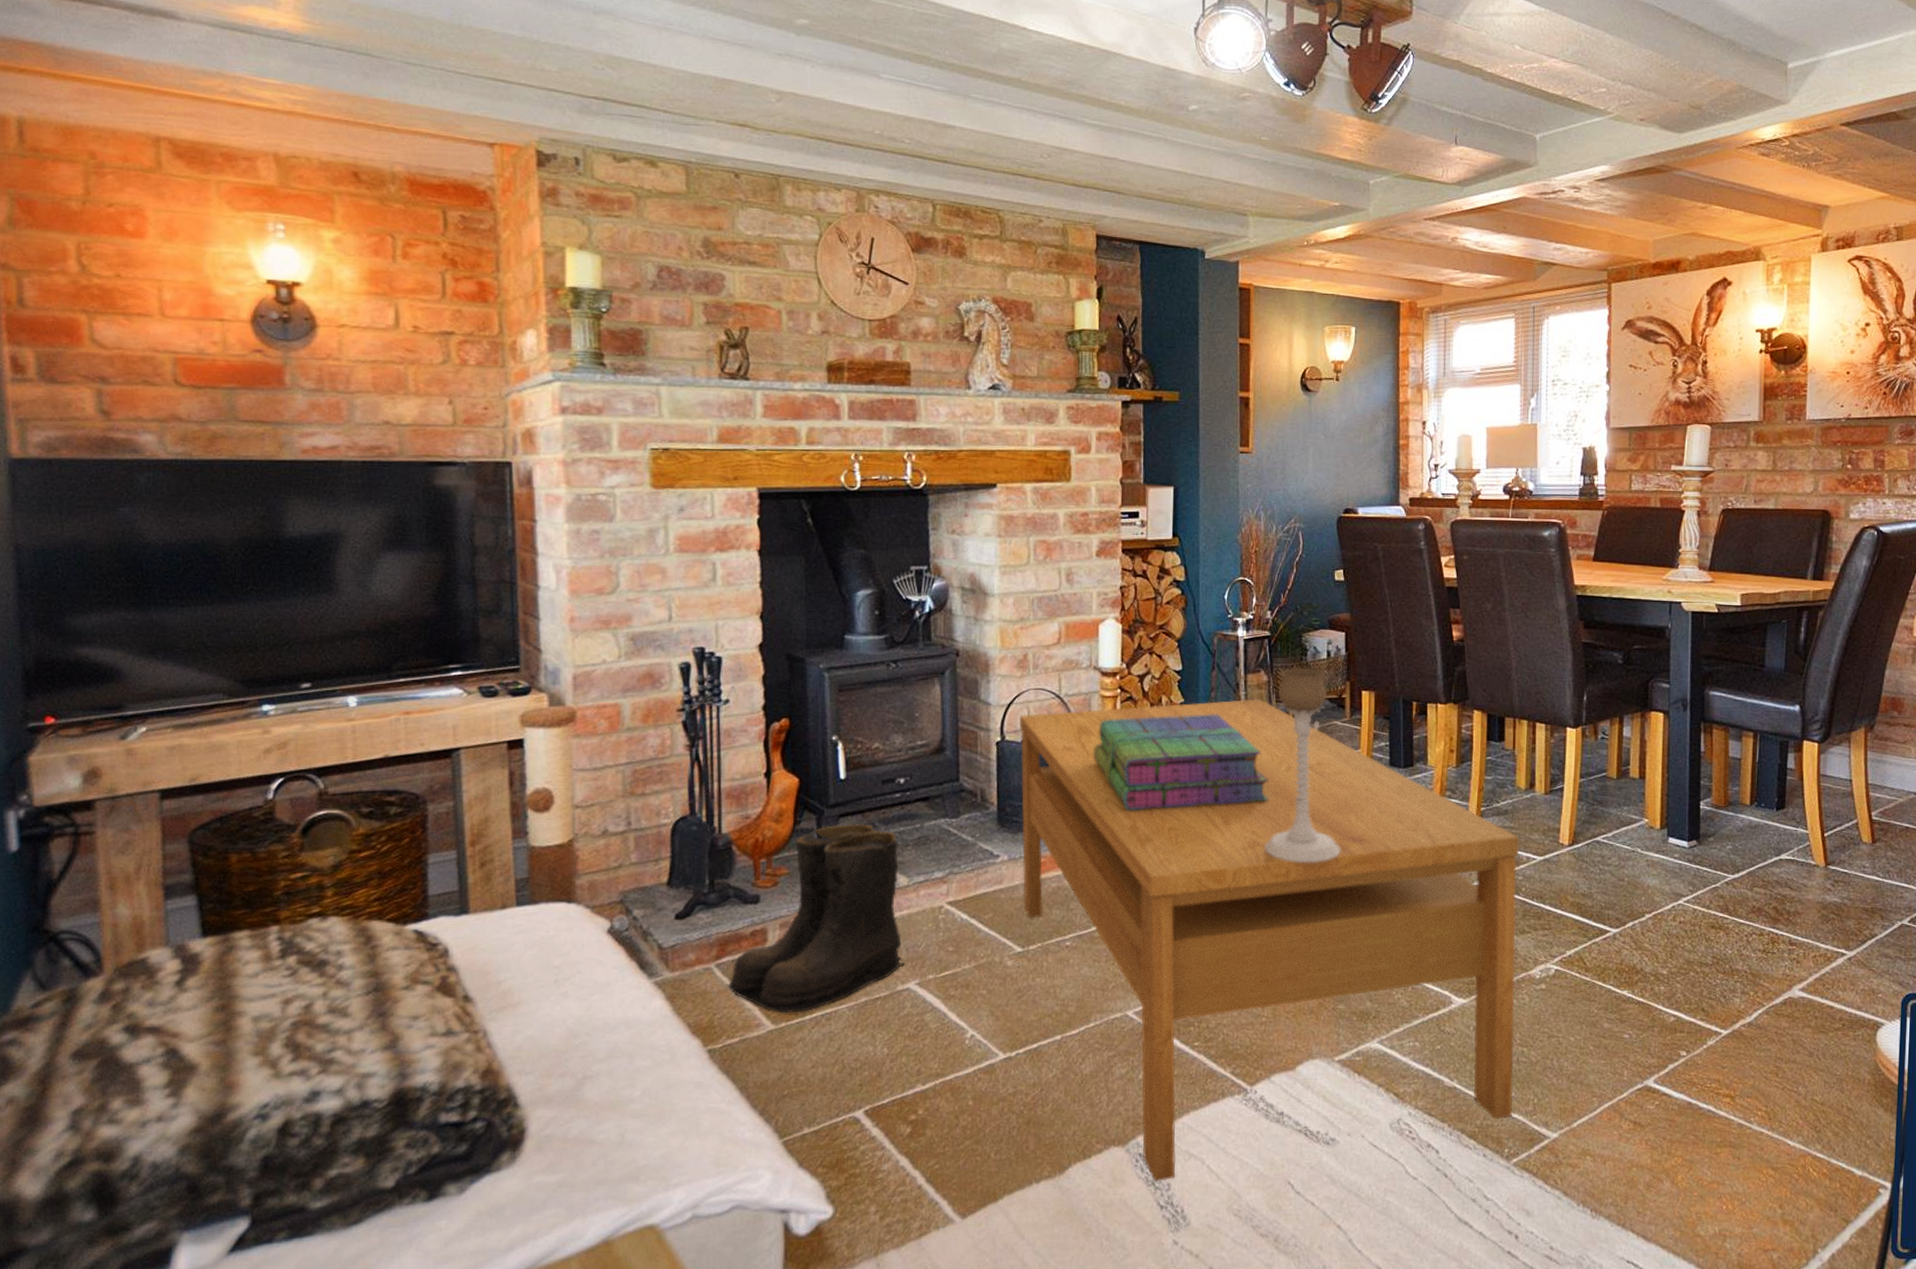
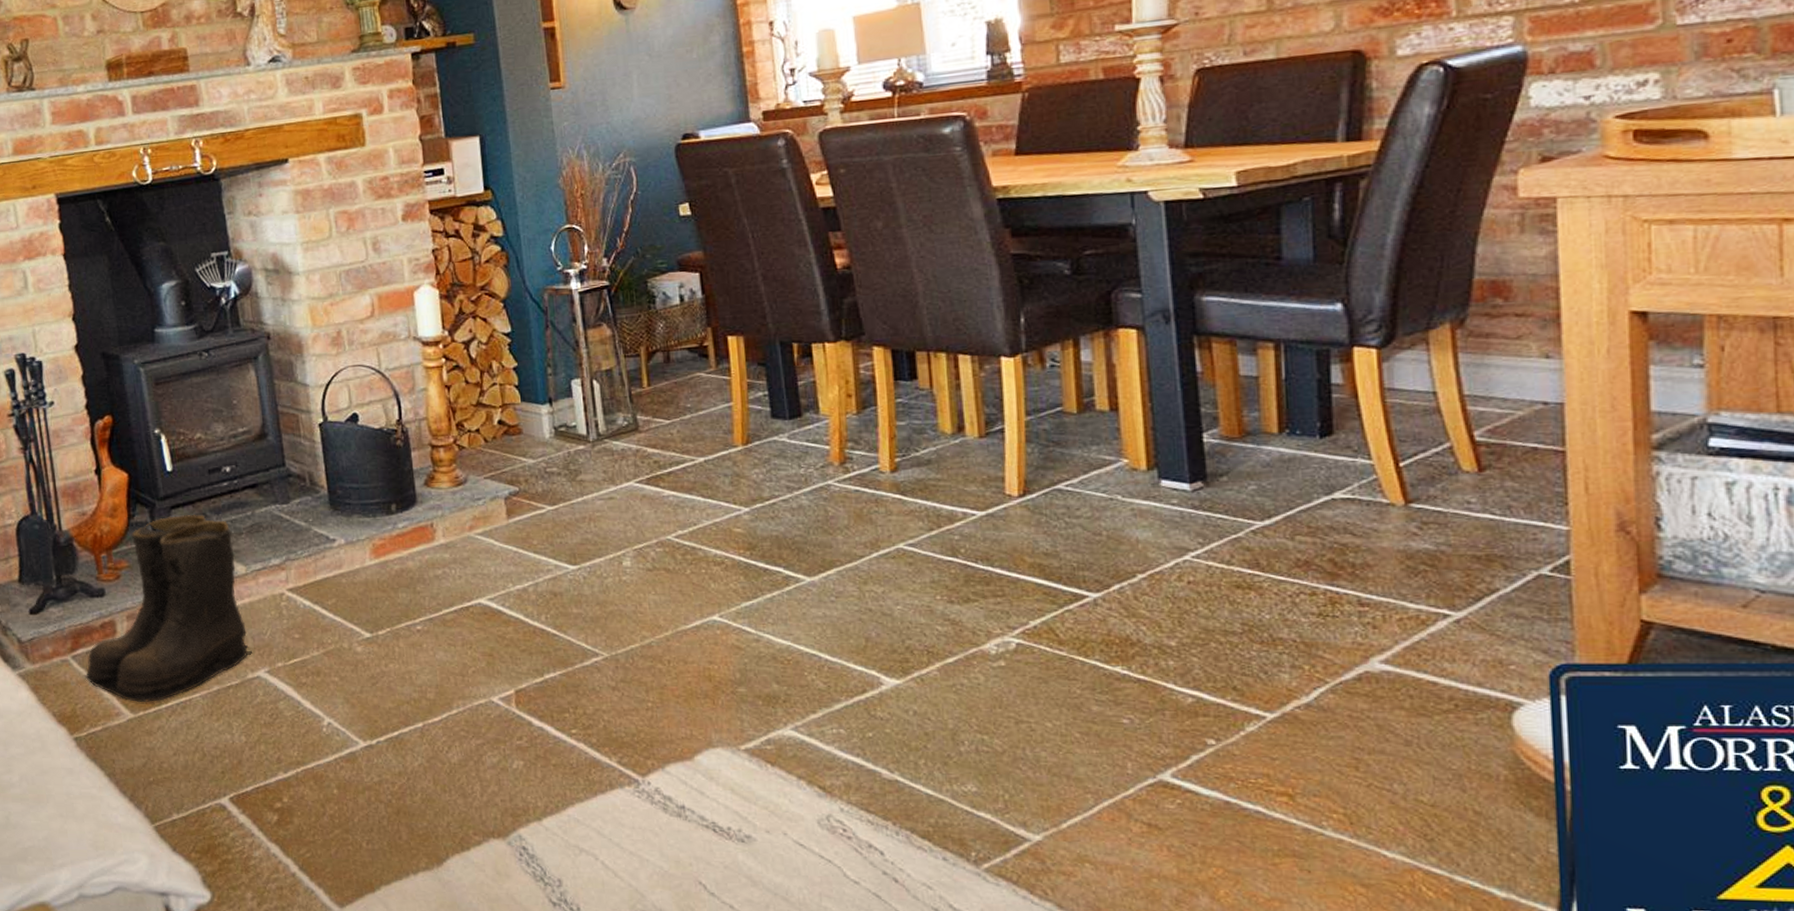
coffee table: present [1019,699,1520,1182] -> none [339,355,976,877]
stack of books: present [1094,714,1269,811] -> none [423,376,628,486]
candle holder: present [1264,667,1341,863] -> none [625,316,722,532]

